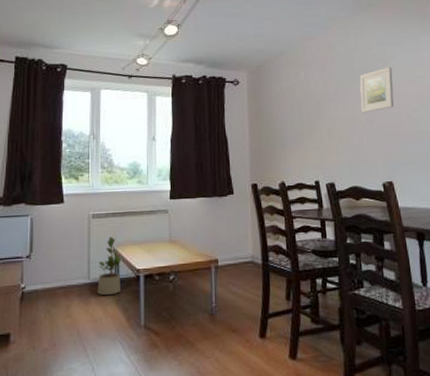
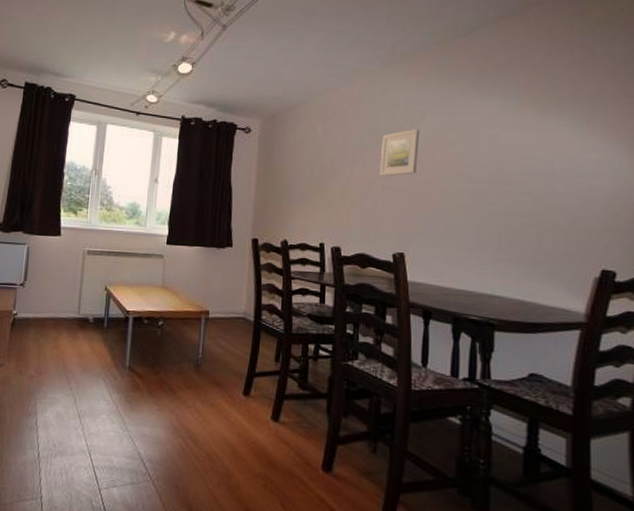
potted plant: present [97,237,122,295] -> none [86,275,113,332]

